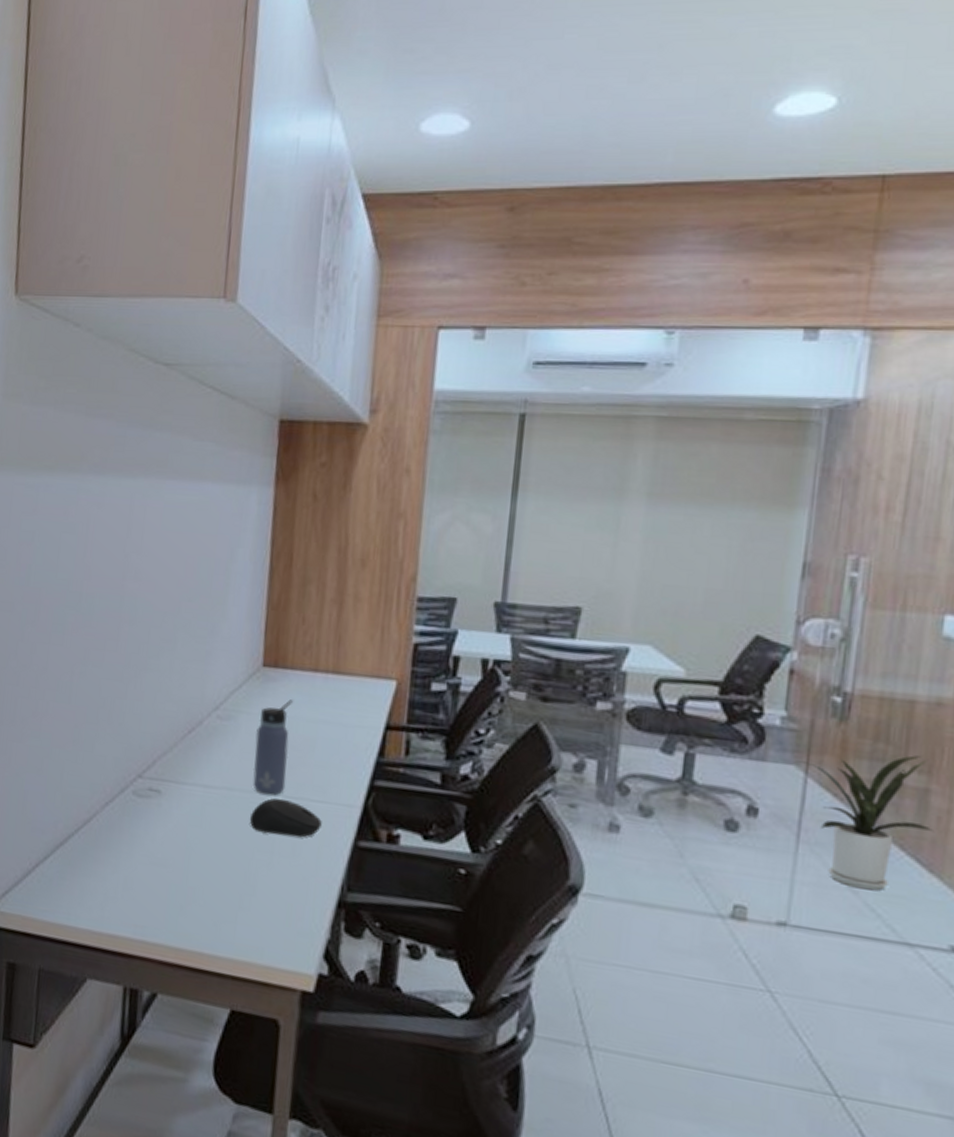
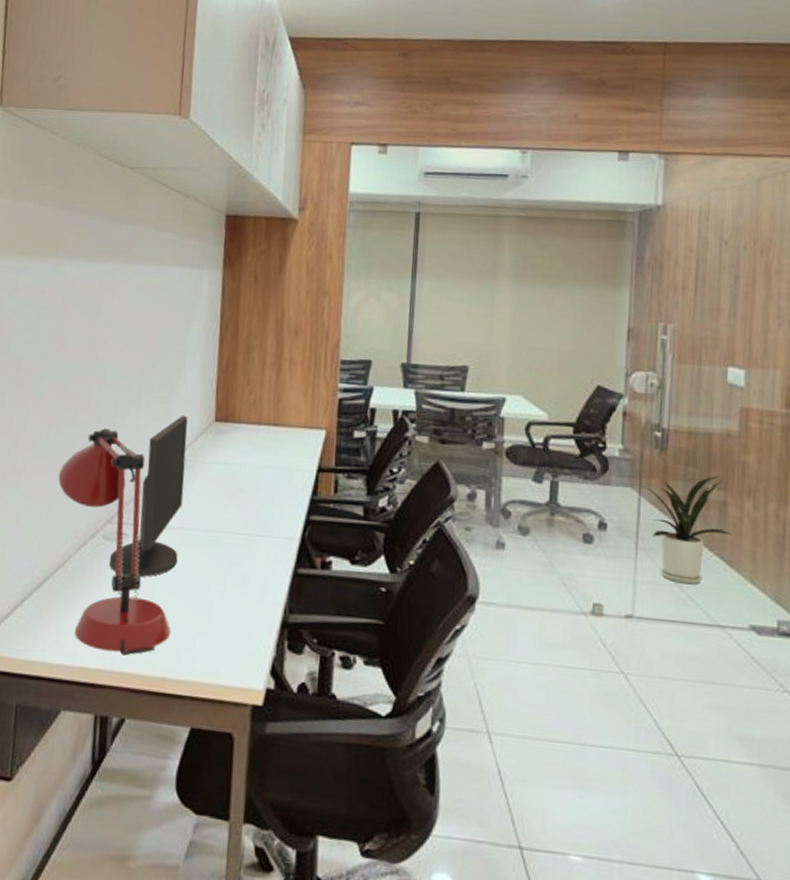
desk lamp: none [83,670,210,926] -> present [58,428,171,656]
computer monitor: none [139,657,231,840] -> present [109,415,188,577]
computer mouse: present [249,797,322,837] -> none [205,534,267,568]
water bottle: present [253,699,294,795] -> none [207,449,242,532]

